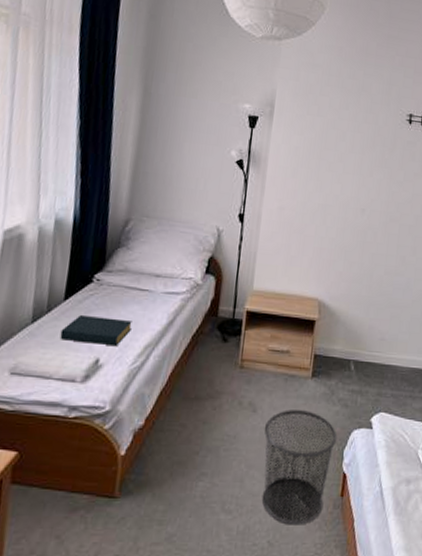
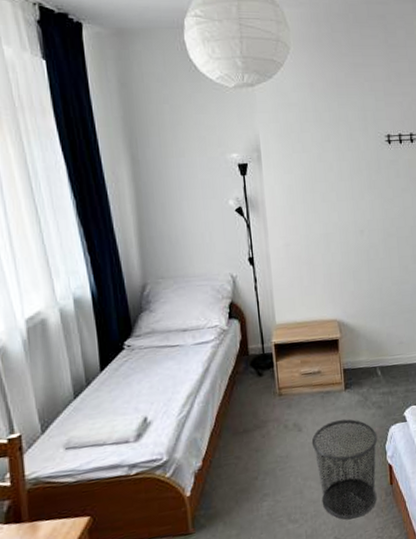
hardback book: present [60,314,132,345] -> none [104,376,171,408]

